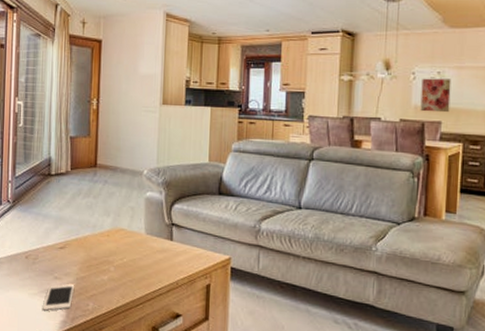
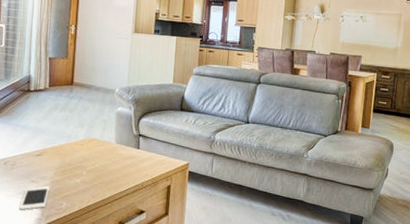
wall art: present [420,78,452,113] -> none [346,20,371,49]

